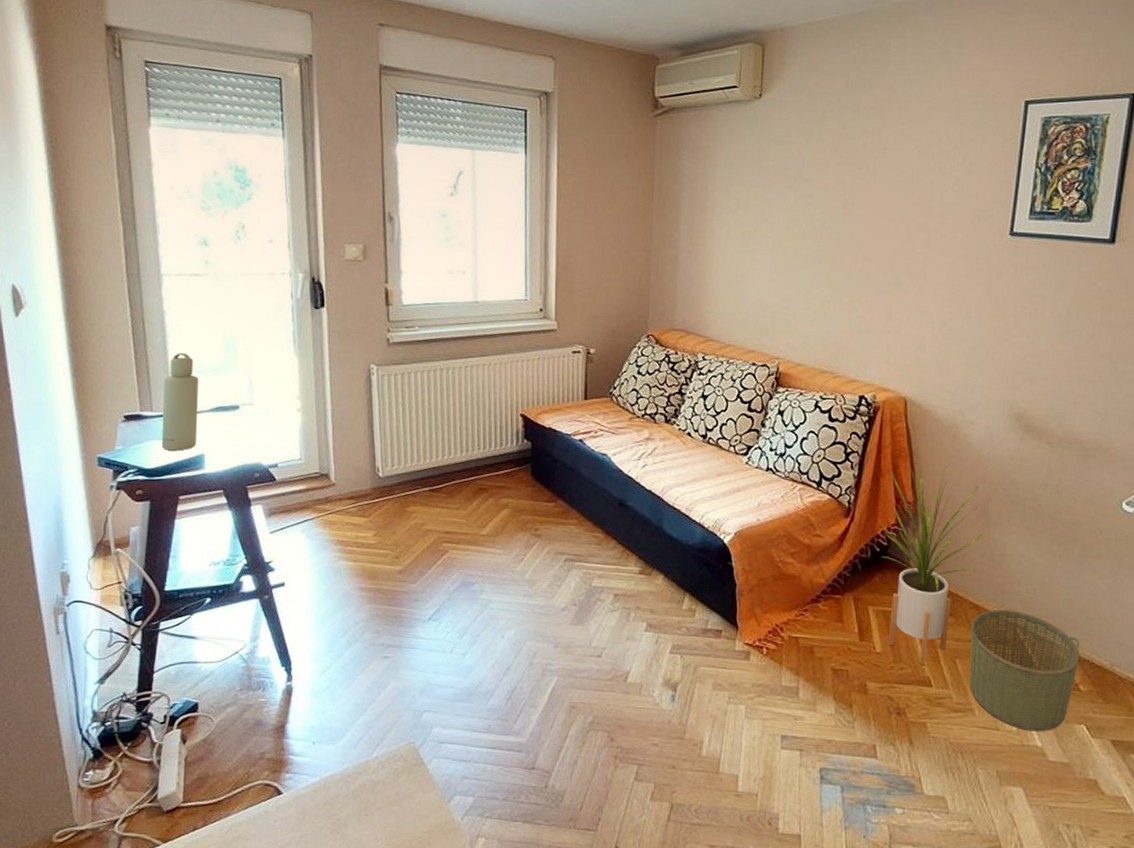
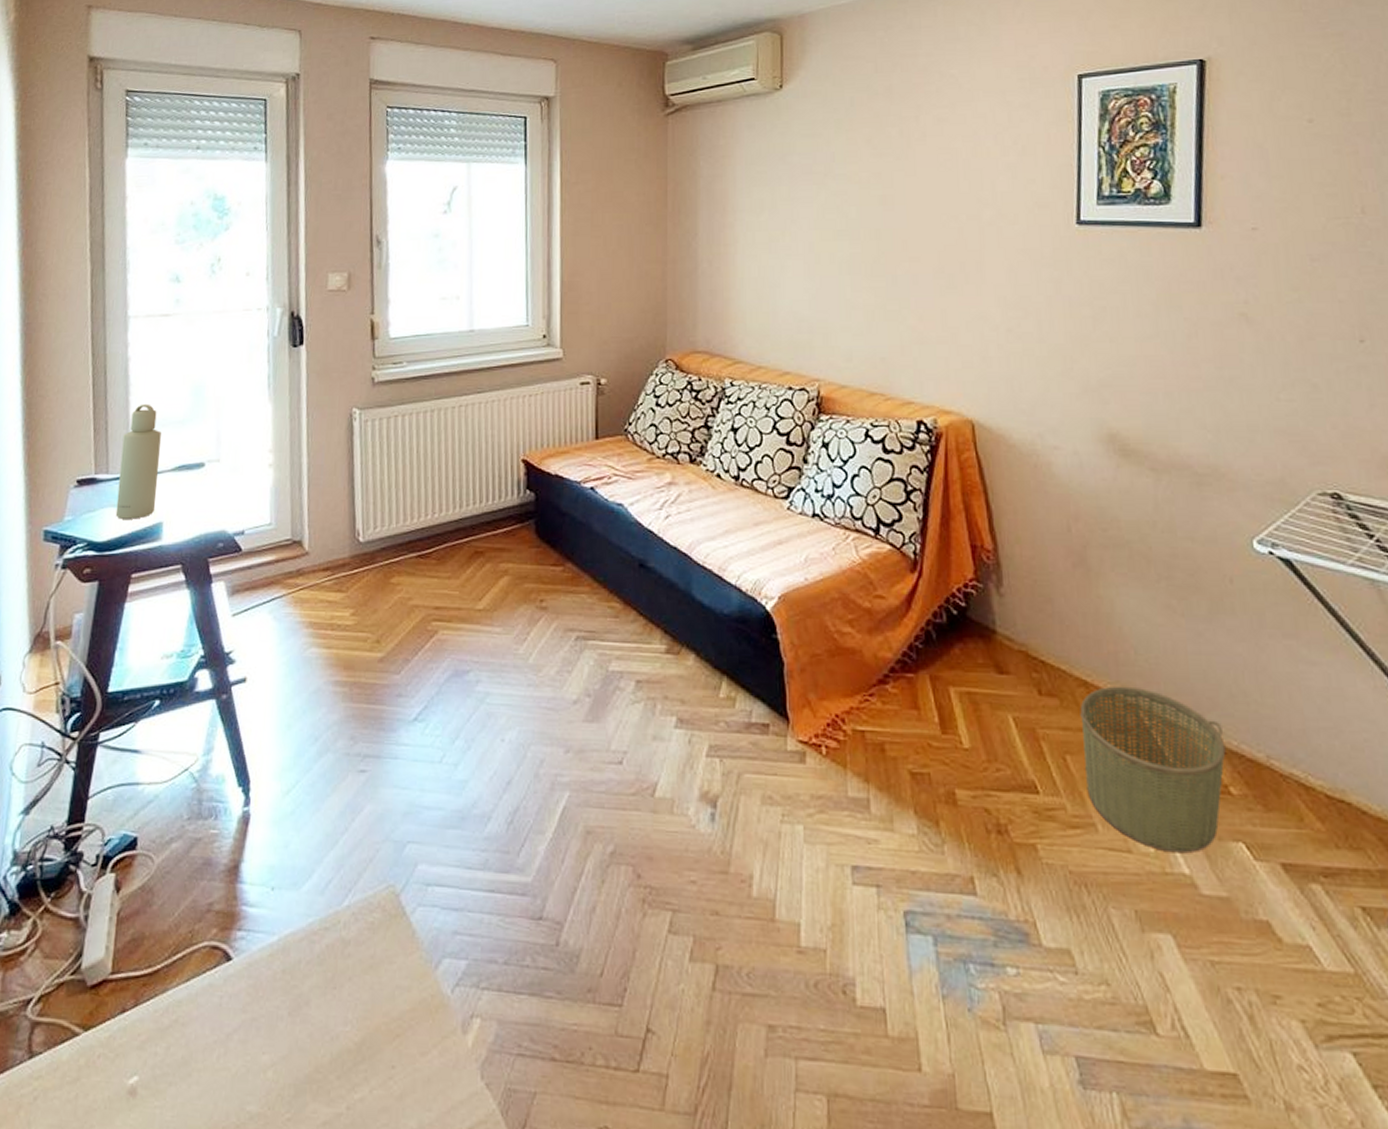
house plant: present [878,465,984,665] -> none [952,503,1085,764]

